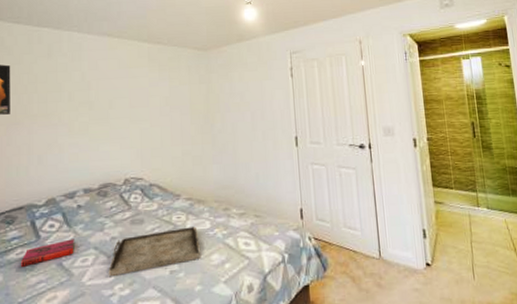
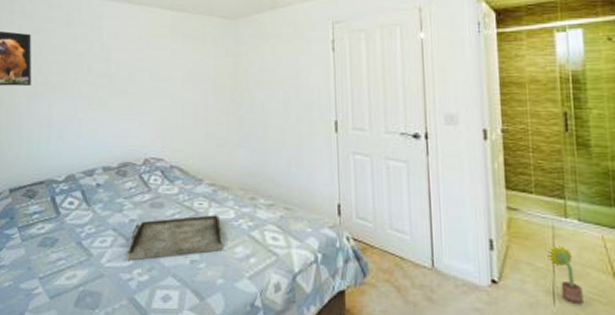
hardback book: present [21,239,74,267] -> none [42,218,93,242]
decorative plant: none [466,230,495,277] -> present [547,246,583,304]

